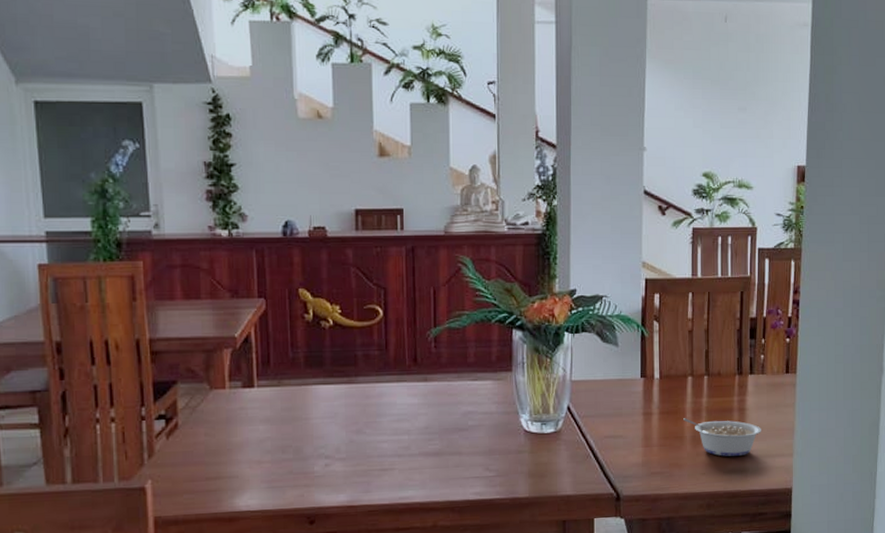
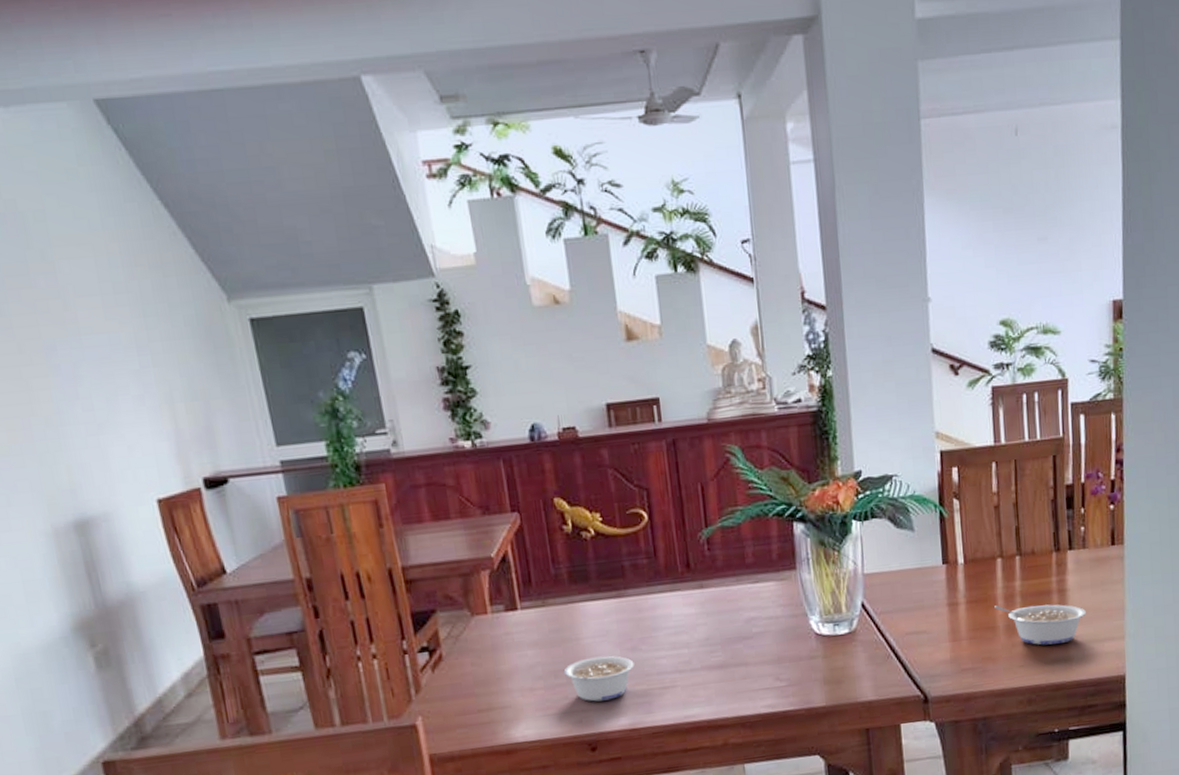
legume: none [291,436,357,478] -> present [563,656,634,702]

